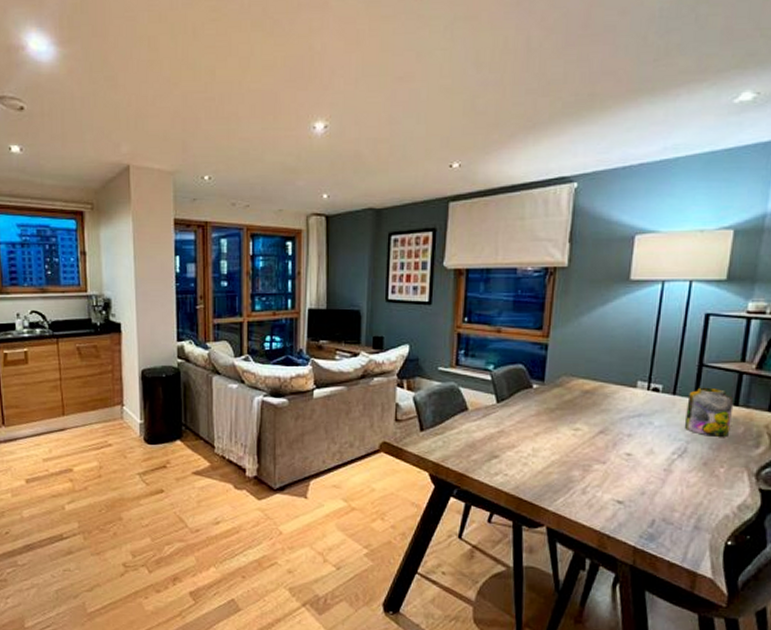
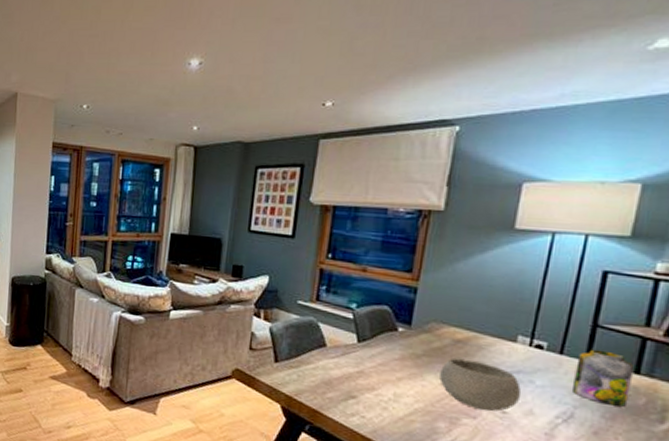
bowl: none [572,408,643,456] -> present [439,357,522,412]

